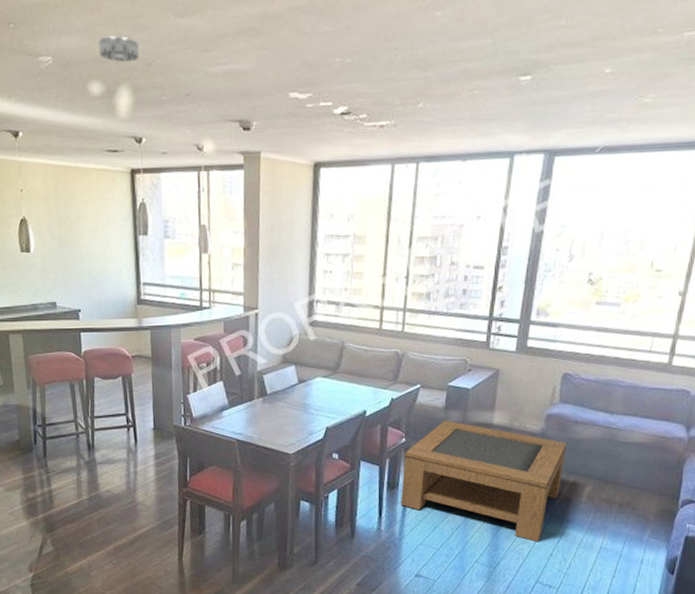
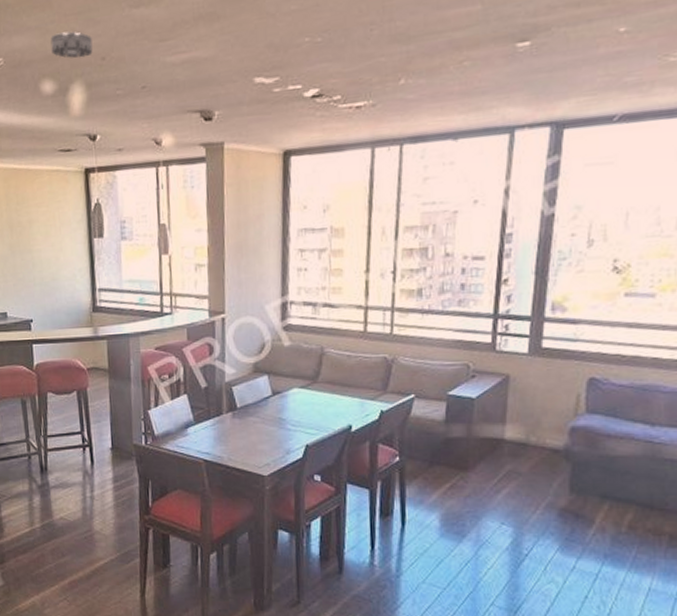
coffee table: present [400,420,567,542] -> none [396,435,599,582]

